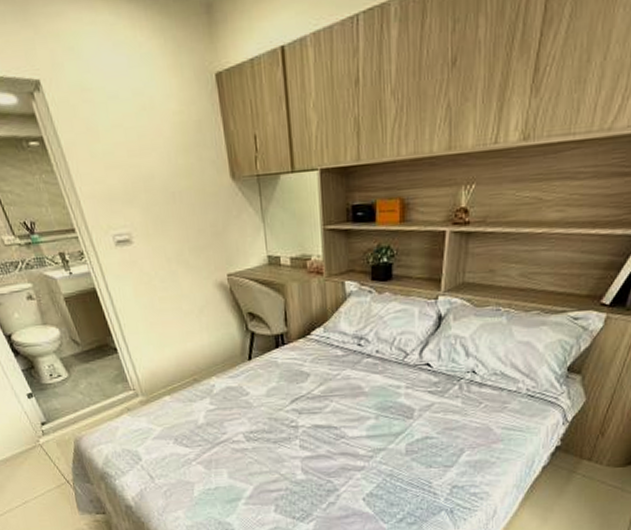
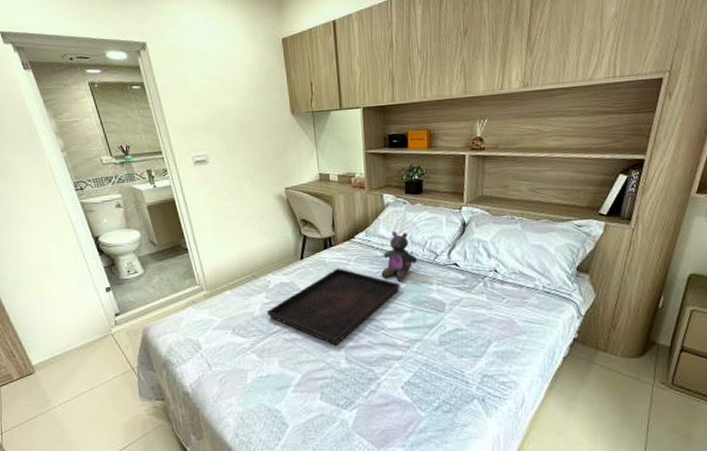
serving tray: none [211,370,363,456] -> present [266,268,400,345]
stuffed bear: none [341,326,383,384] -> present [381,231,417,281]

